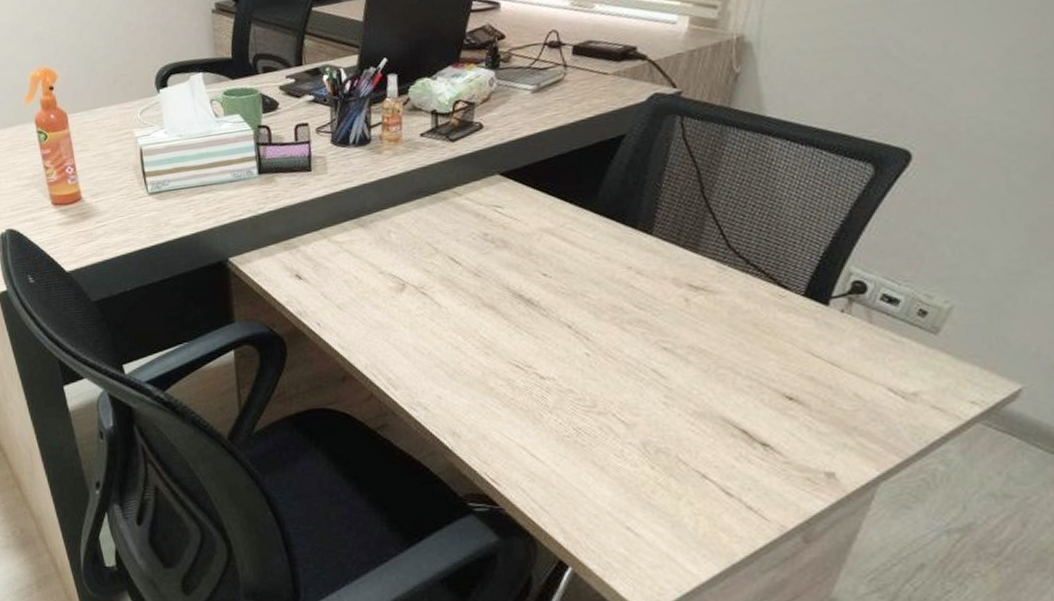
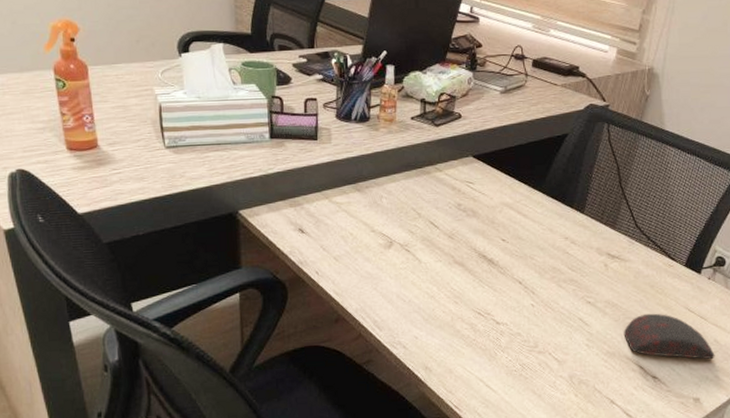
computer mouse: none [716,360,857,421] -> present [623,313,715,360]

